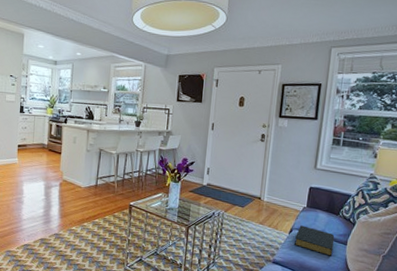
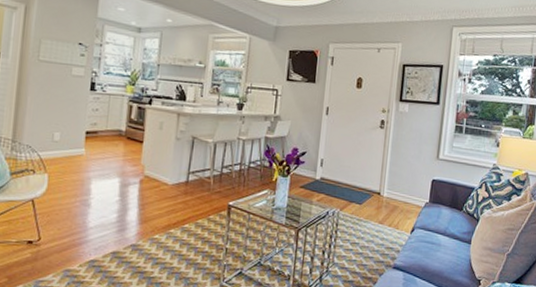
hardback book: present [293,225,335,256] -> none [415,223,459,258]

